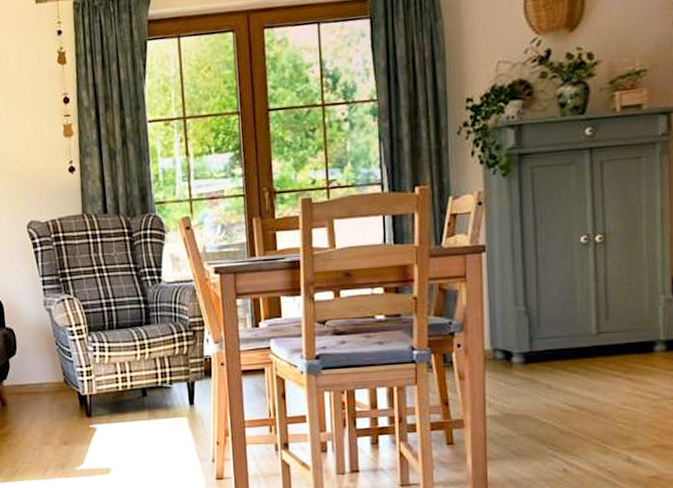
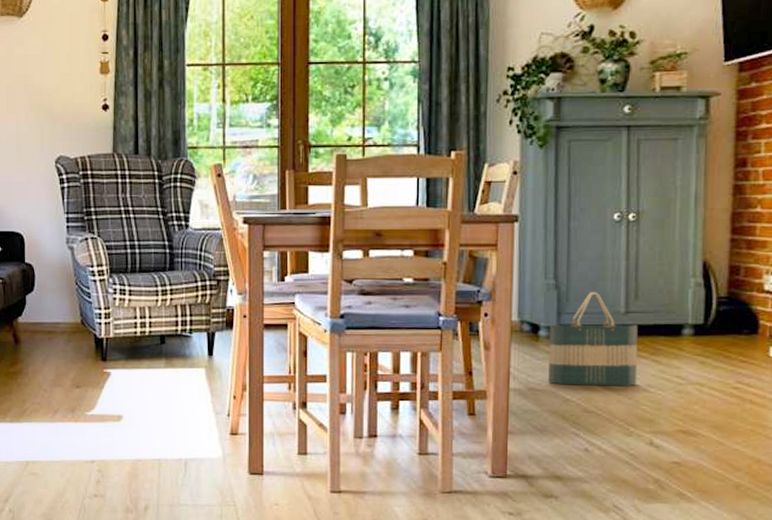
tote bag: none [523,315,612,409] -> present [548,292,638,387]

